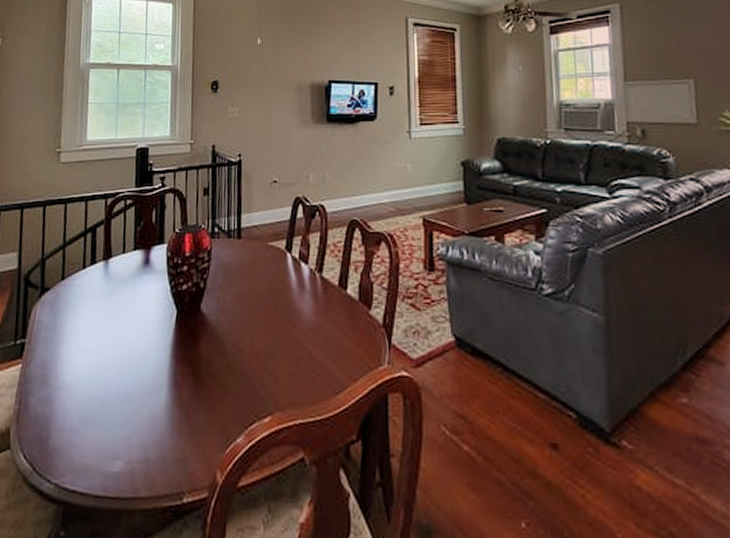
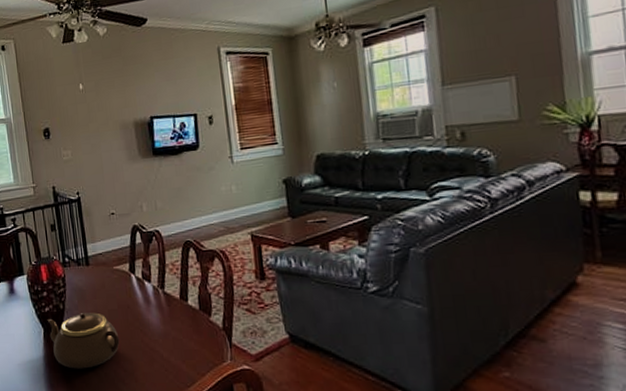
teapot: none [183,294,264,364] -> present [48,312,120,369]

